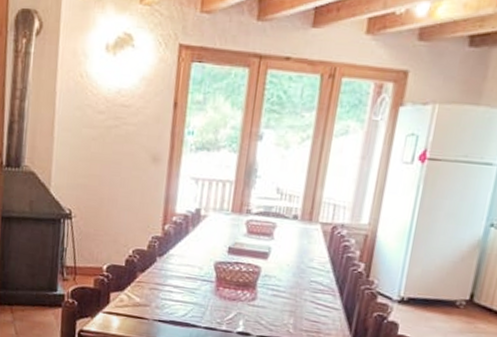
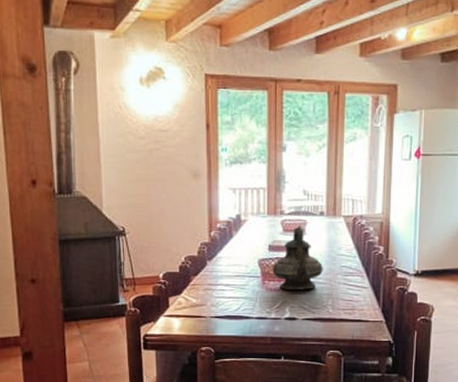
teapot: none [229,229,289,303] -> present [272,226,323,290]

